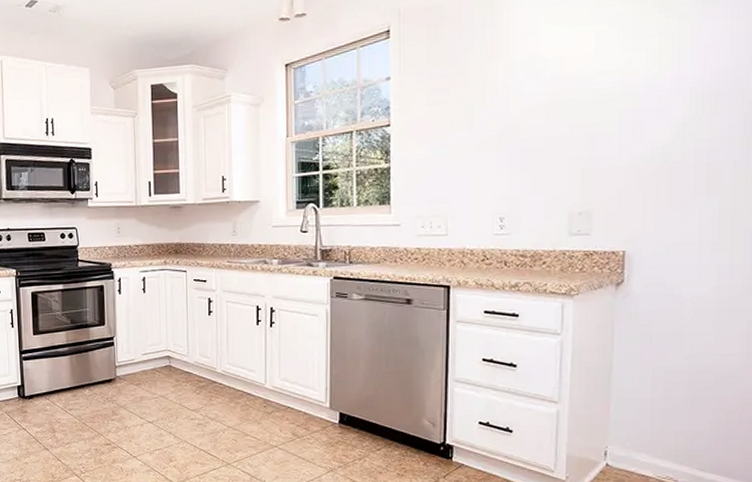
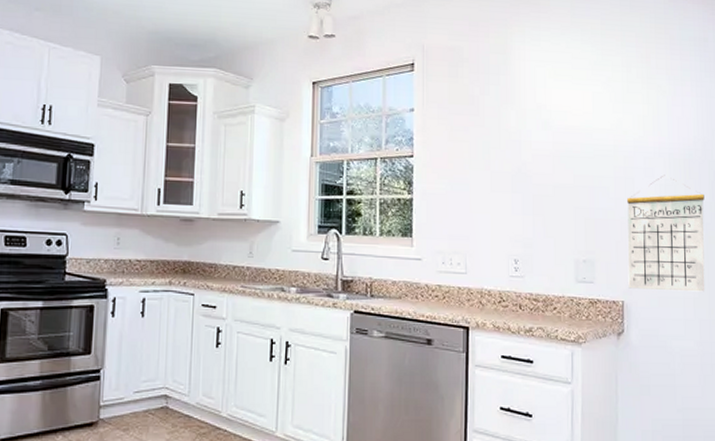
calendar: none [631,113,734,238] -> present [627,175,705,292]

